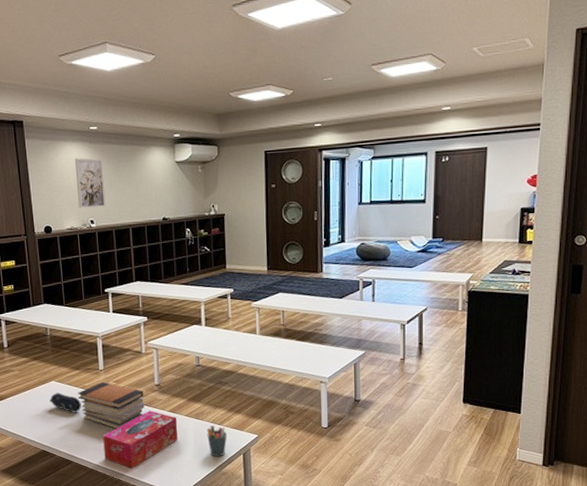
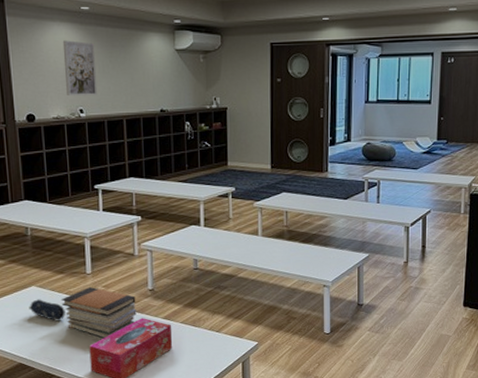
pen holder: present [207,425,228,457] -> none [204,333,226,367]

